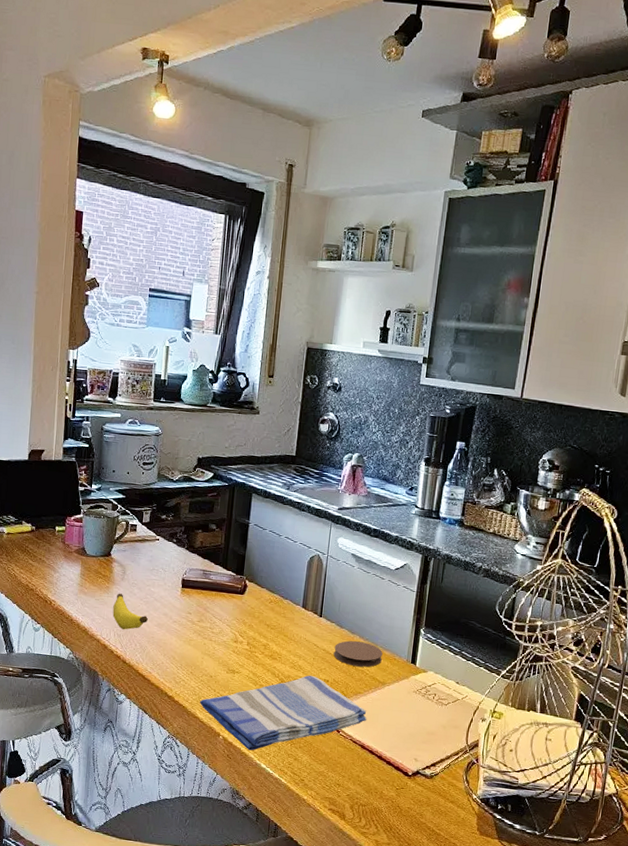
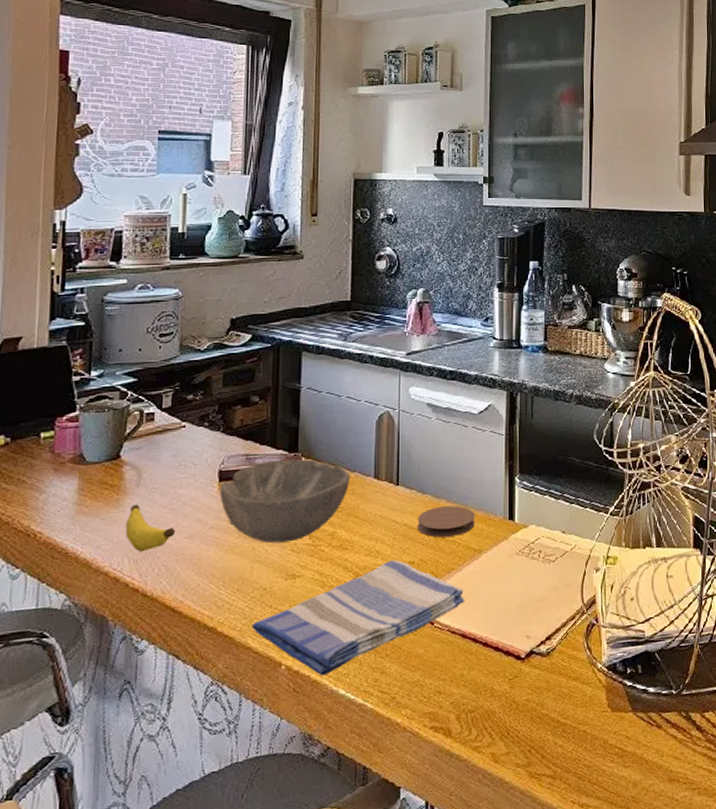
bowl: none [182,578,284,645] -> present [220,459,351,544]

